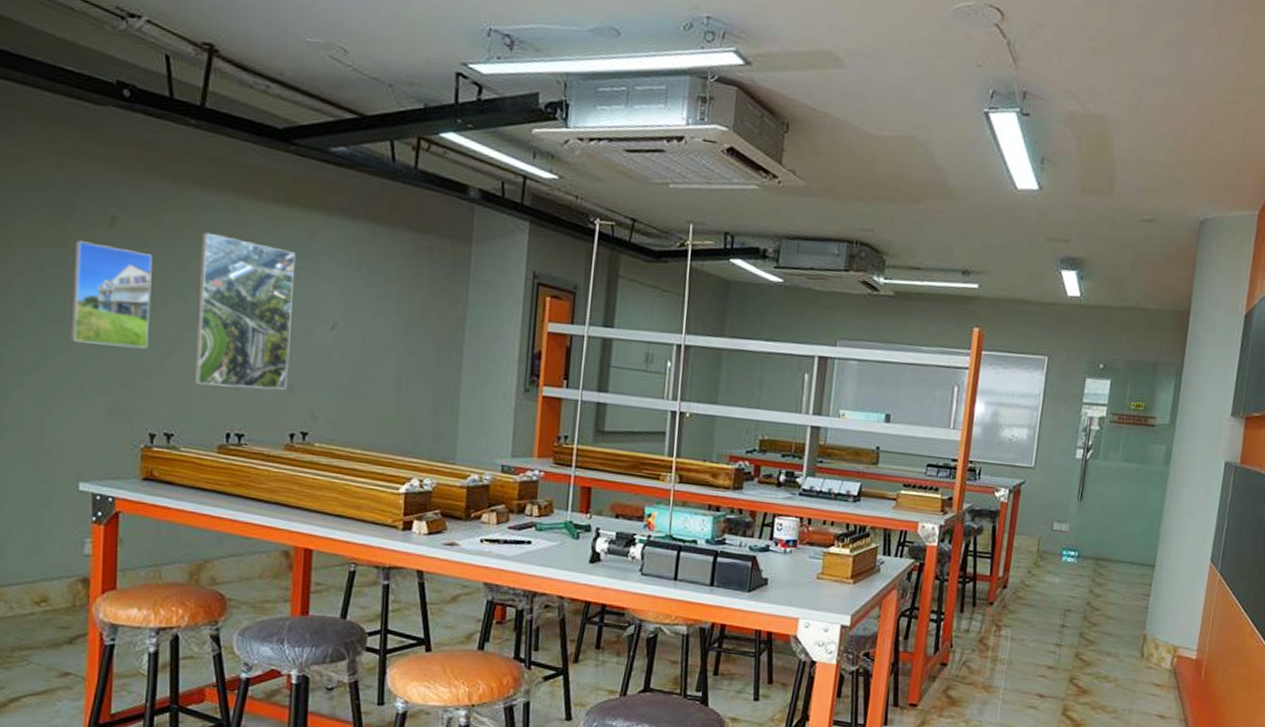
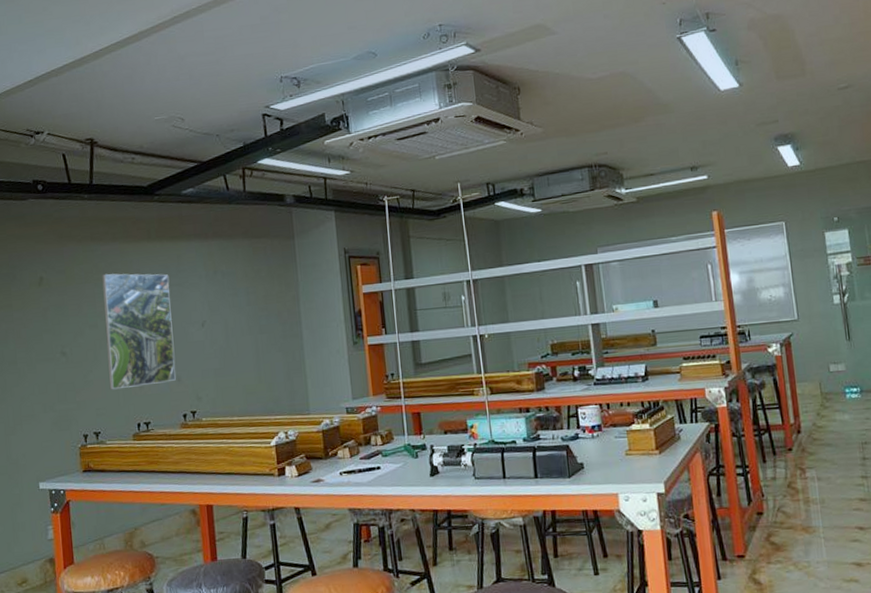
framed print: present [70,240,152,349] -> none [17,299,75,376]

